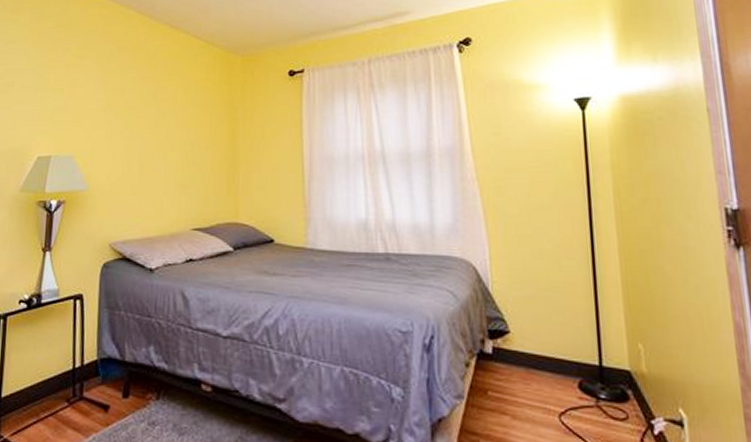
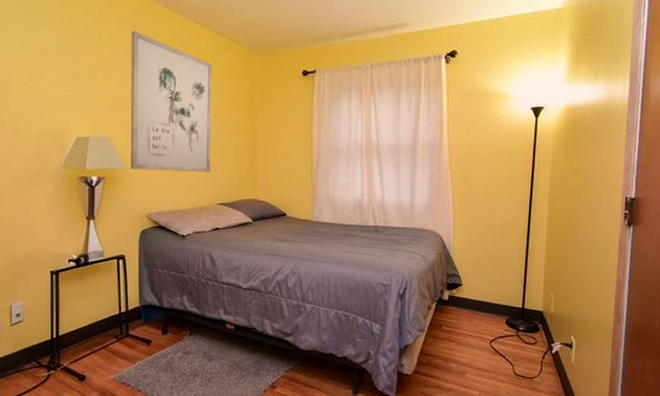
wall art: none [94,40,187,192] -> present [130,31,212,172]

